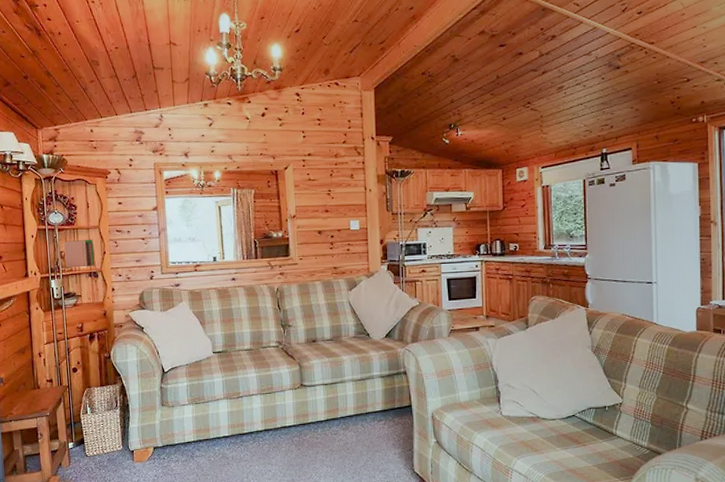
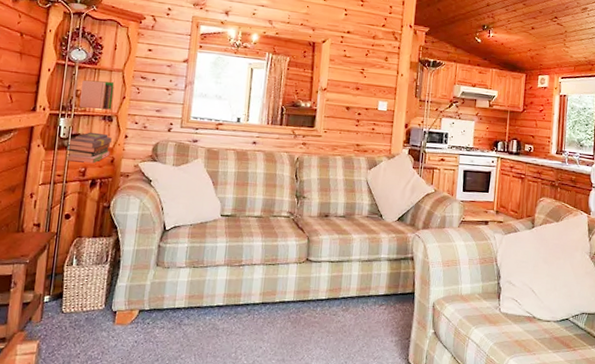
books: none [61,289,102,319] -> present [67,132,112,164]

